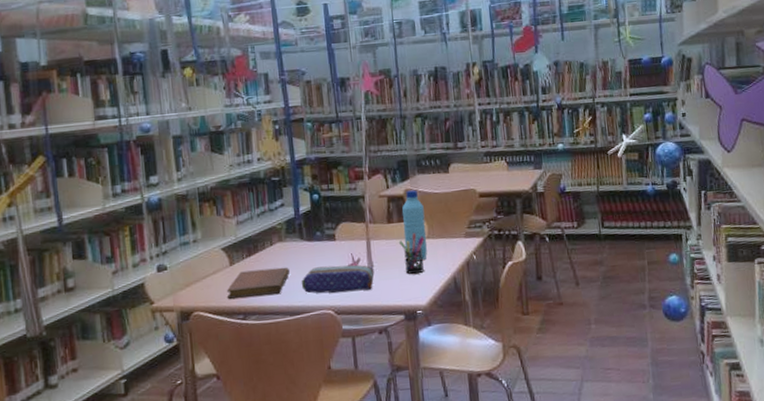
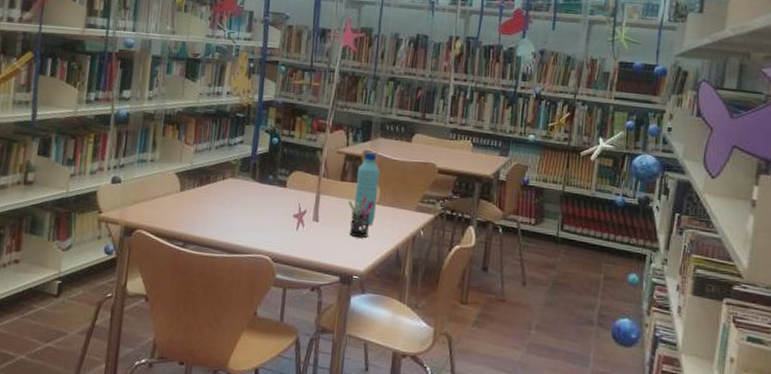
notebook: present [226,267,290,299] -> none [171,199,236,229]
pencil case: present [301,264,375,294] -> none [244,210,319,244]

